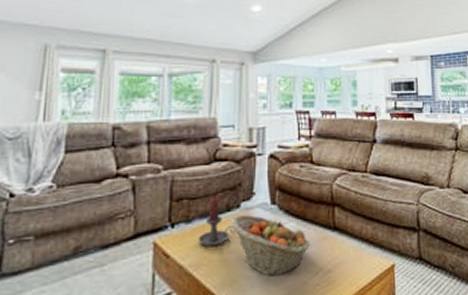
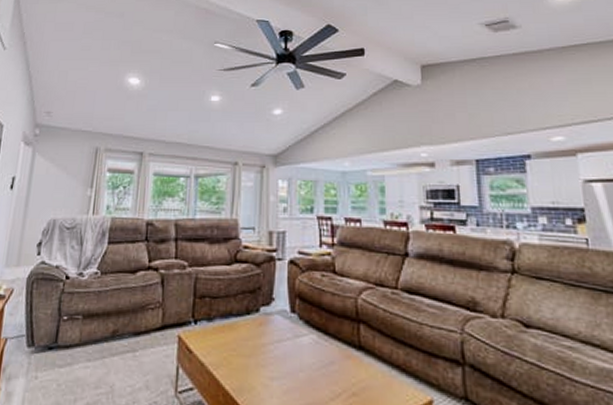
candle holder: present [198,198,236,248] -> none [218,299,255,349]
fruit basket: present [232,214,311,276] -> none [251,319,333,389]

